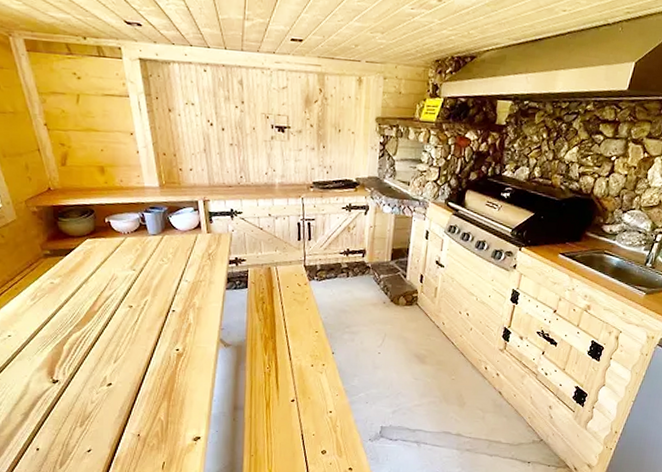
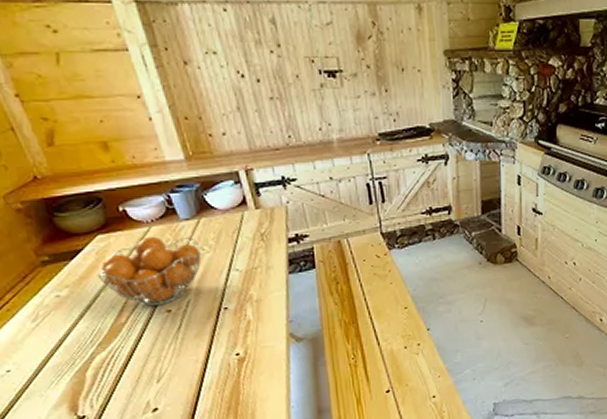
fruit basket: none [82,245,161,302] -> present [97,236,202,307]

